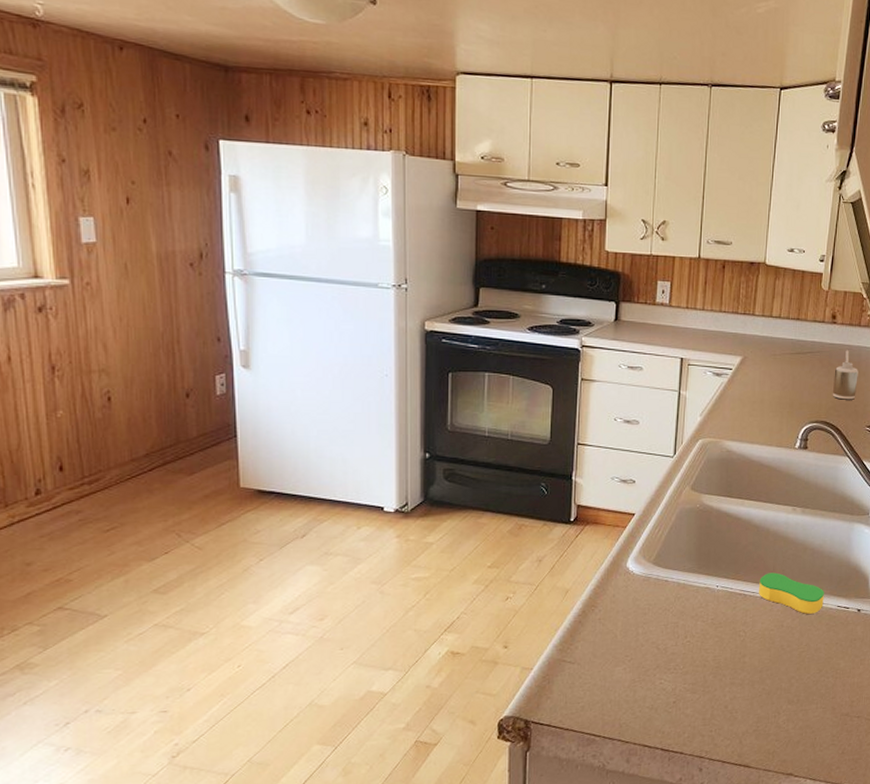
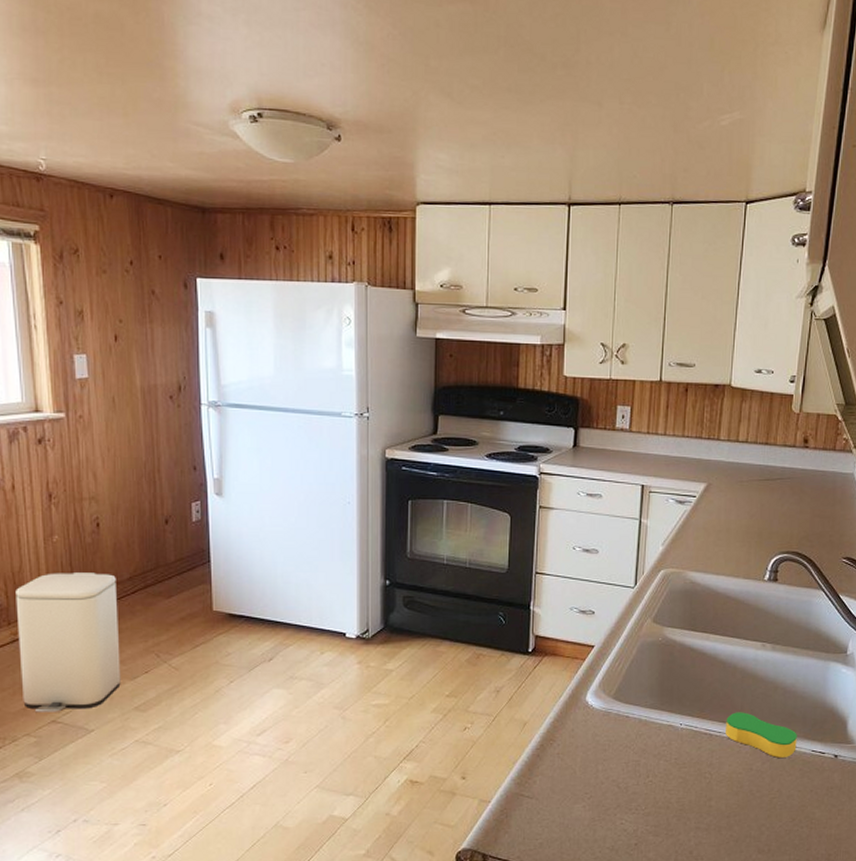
pedal bin: none [13,449,137,601] -> present [16,573,121,714]
soap dispenser: present [832,350,858,400] -> none [804,476,833,529]

